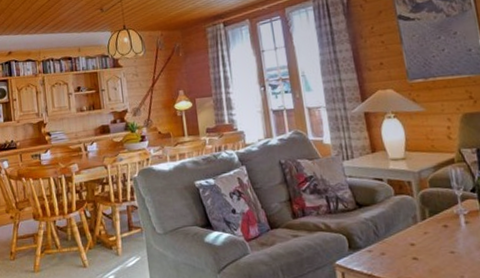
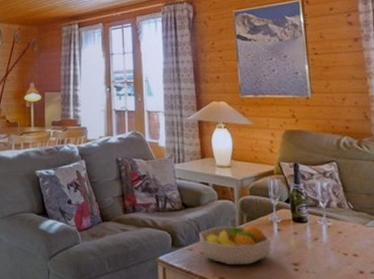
fruit bowl: none [376,218,460,265] -> present [198,224,272,266]

